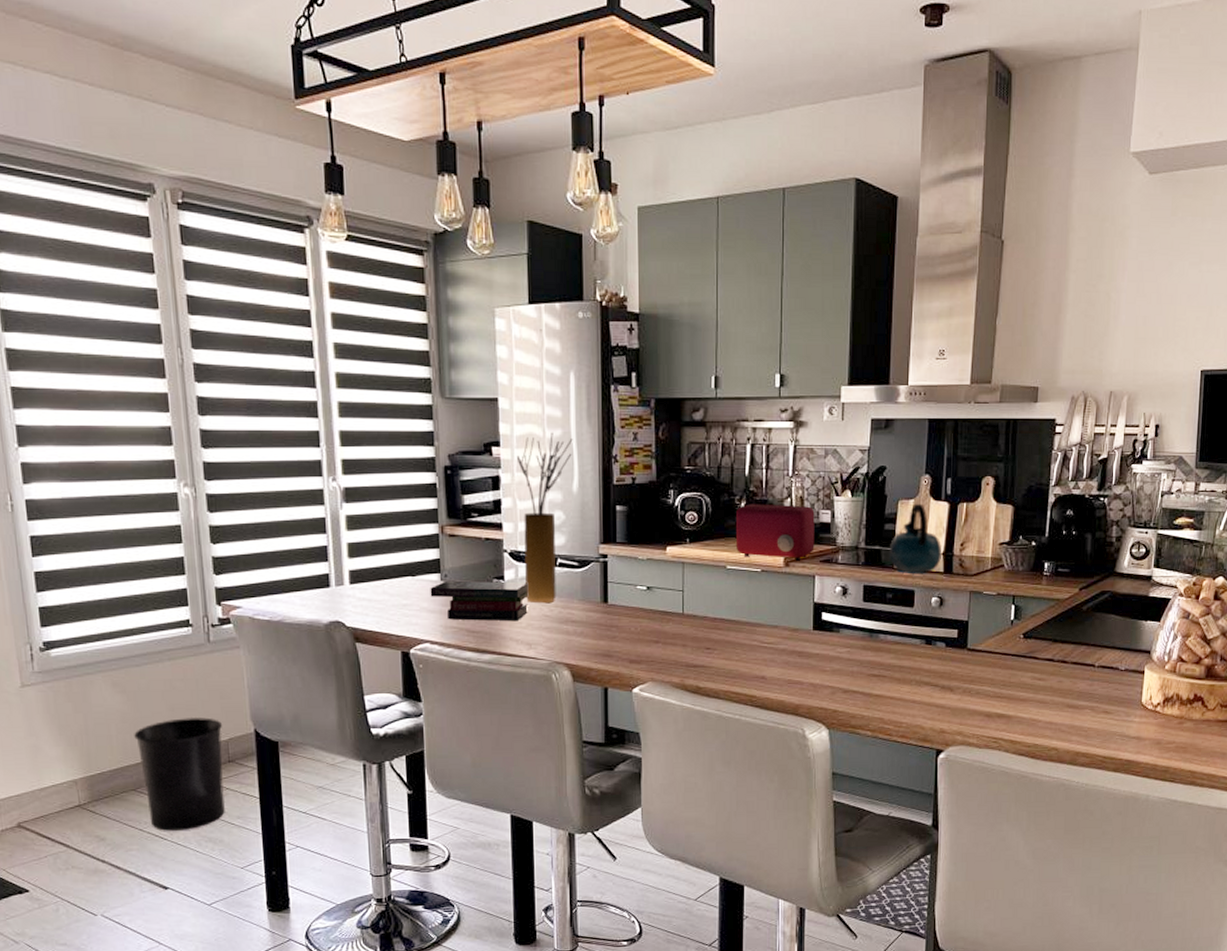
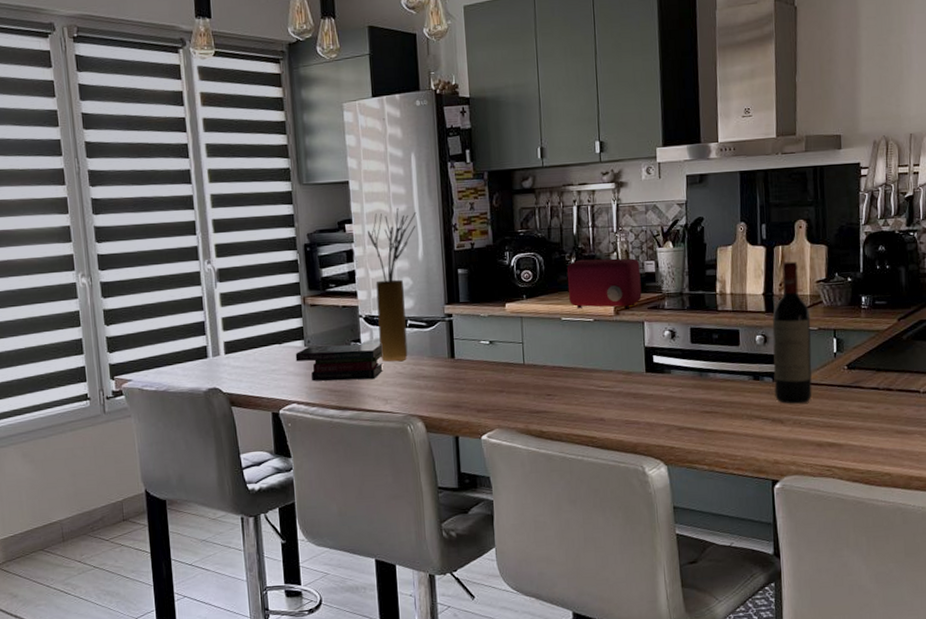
waste bin: present [134,717,225,831] -> none [41,481,121,586]
kettle: present [889,503,943,574] -> none [711,249,763,315]
wine bottle: none [946,520,990,672] -> present [772,261,812,404]

